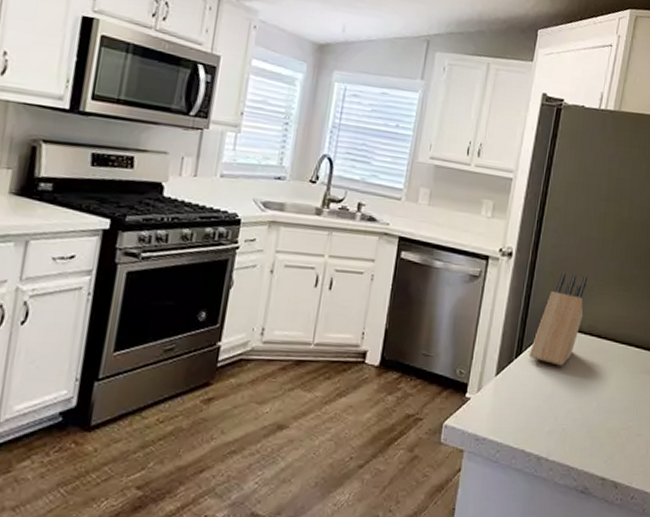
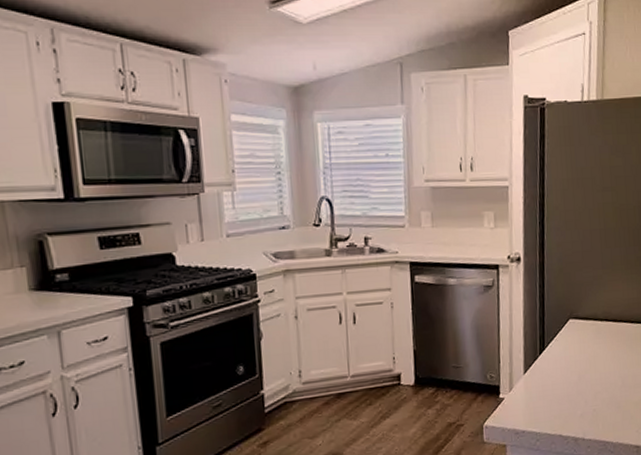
knife block: present [528,272,588,366] -> none [551,266,597,354]

